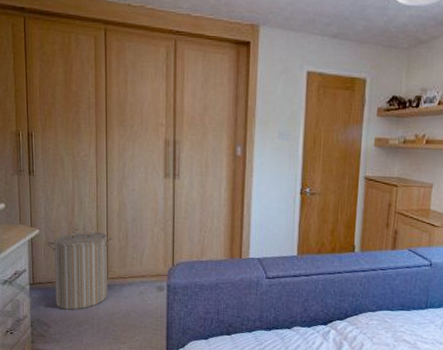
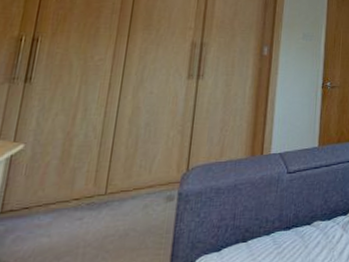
laundry hamper: present [47,227,114,310] -> none [28,137,121,241]

